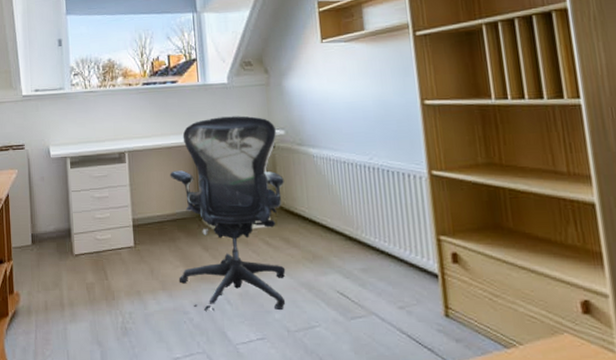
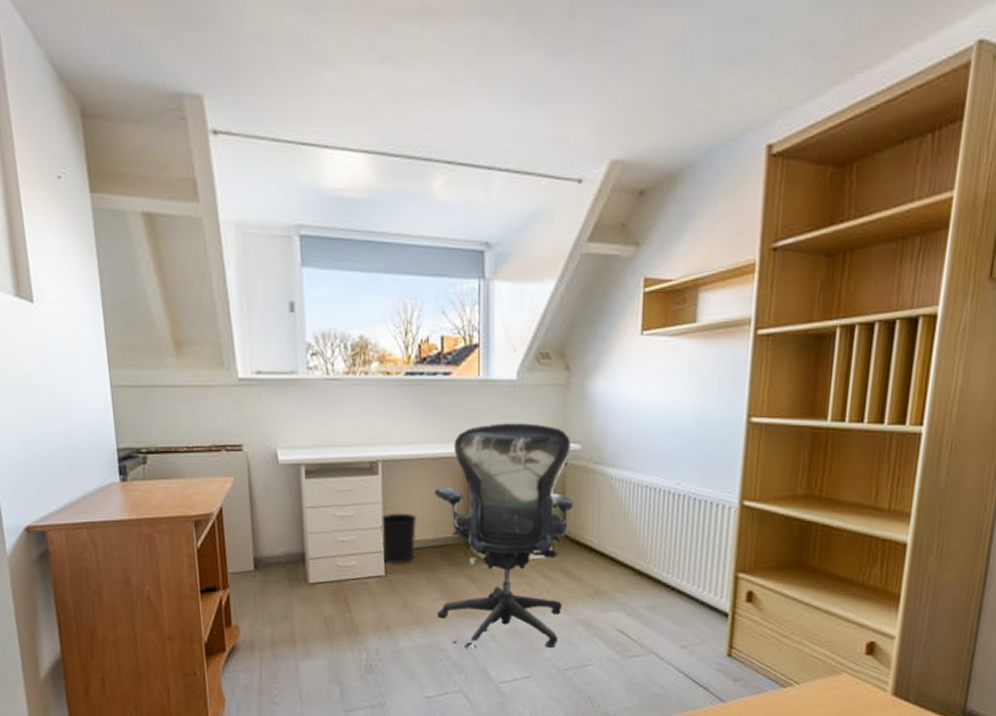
wastebasket: none [129,193,158,236] -> present [380,513,418,563]

